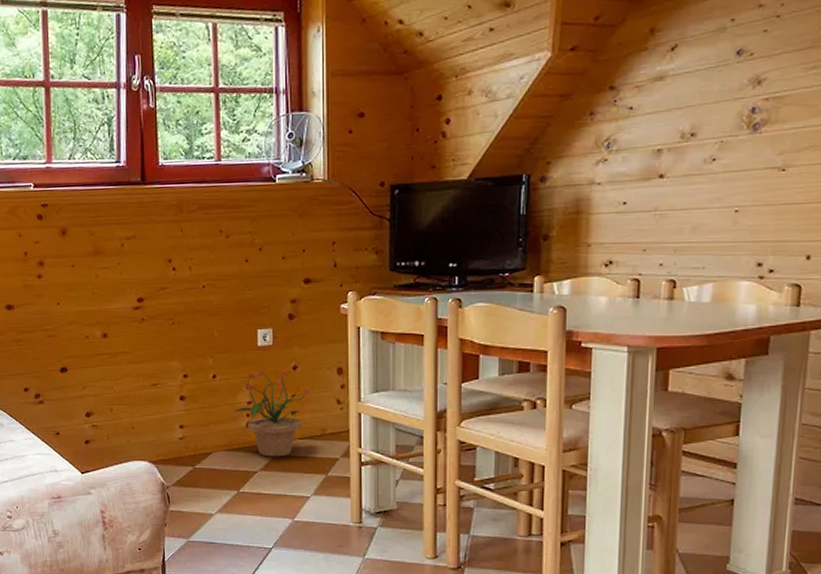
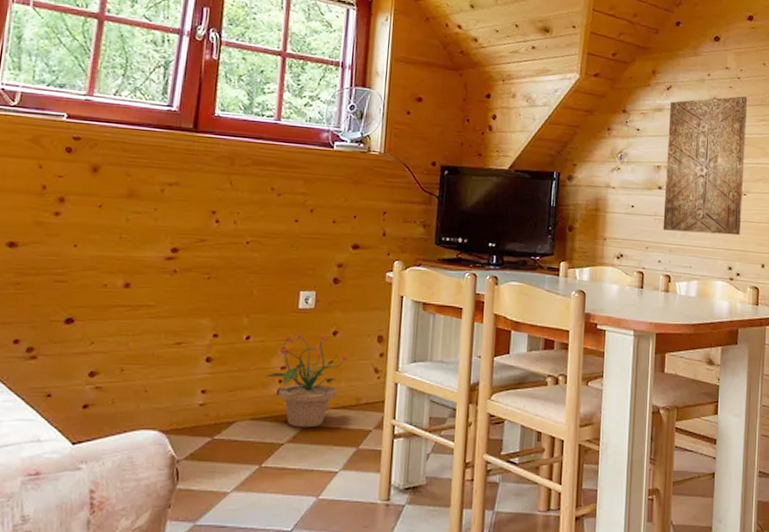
wall art: none [665,40,792,227] -> present [663,96,748,236]

